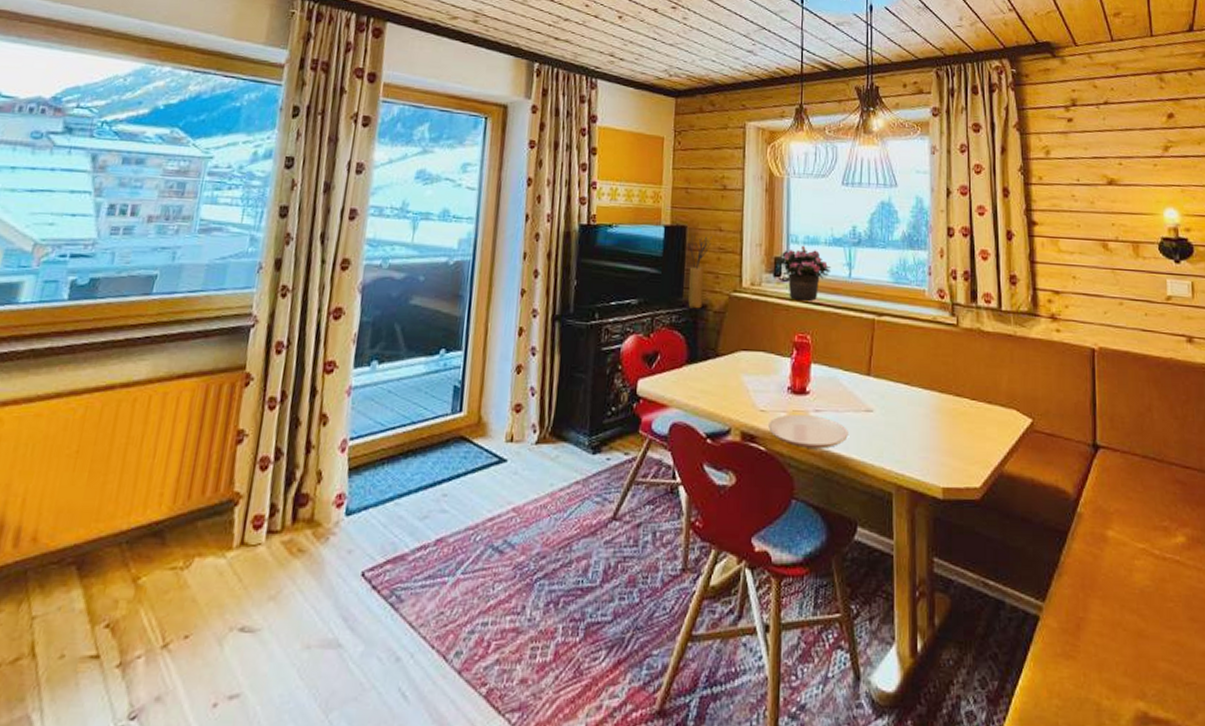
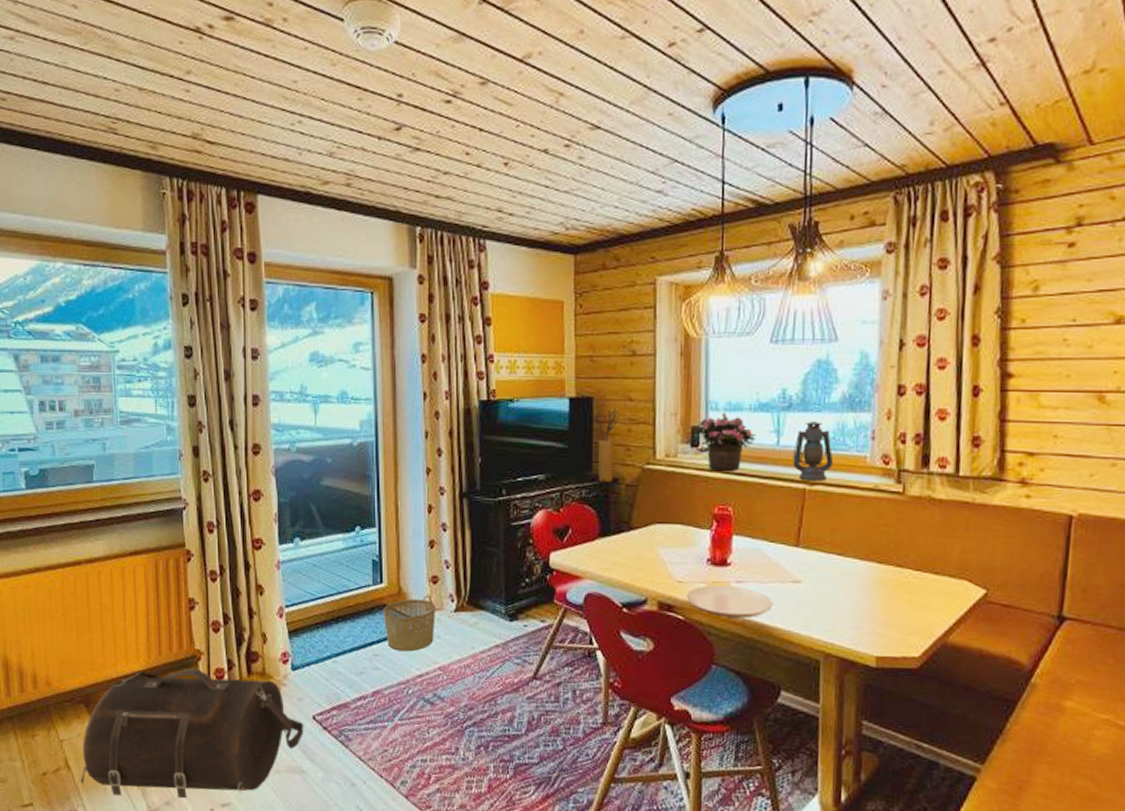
duffel bag: none [44,516,350,691] -> present [80,668,304,798]
basket: none [458,425,516,491] -> present [383,595,436,652]
lantern: none [863,256,898,312] -> present [793,421,834,481]

